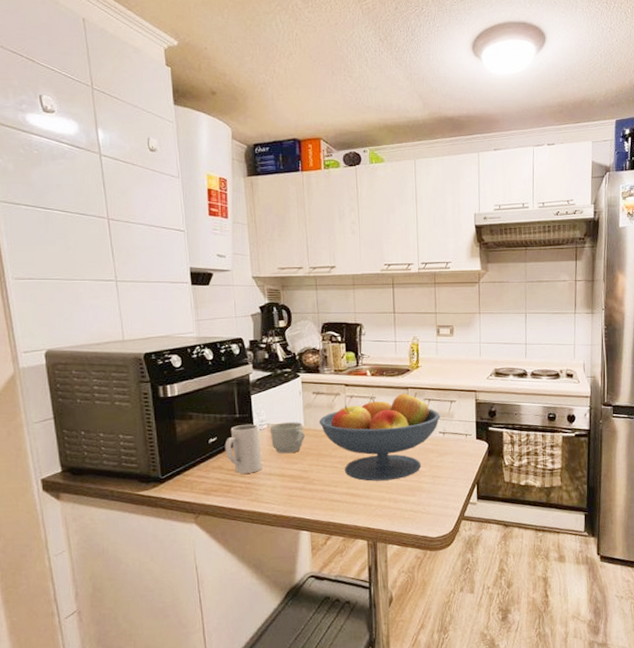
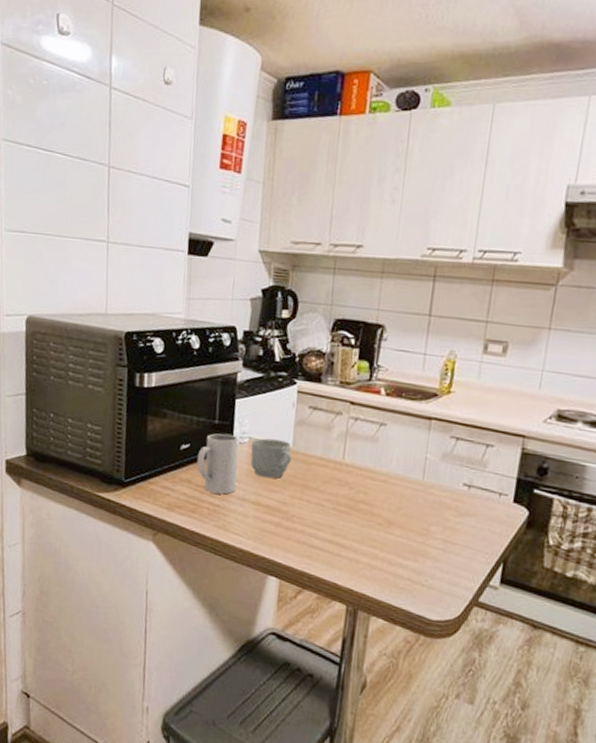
fruit bowl: present [319,392,440,481] -> none [310,425,469,536]

